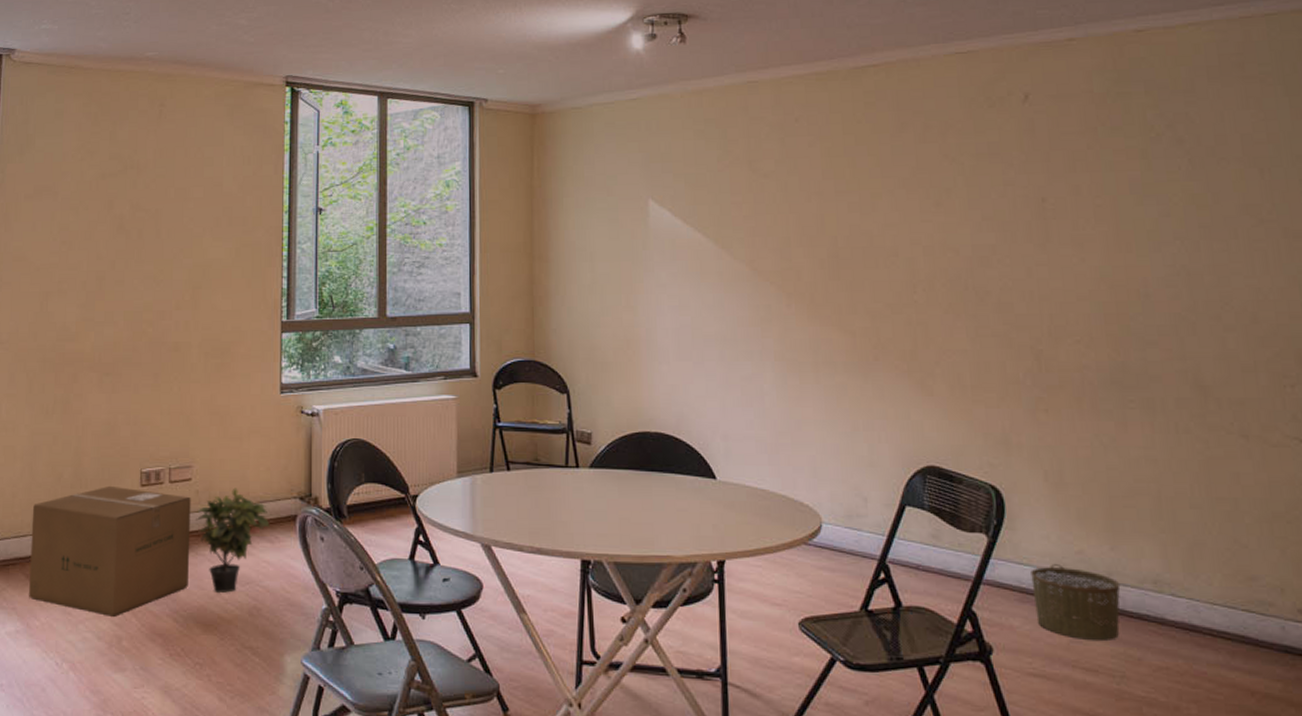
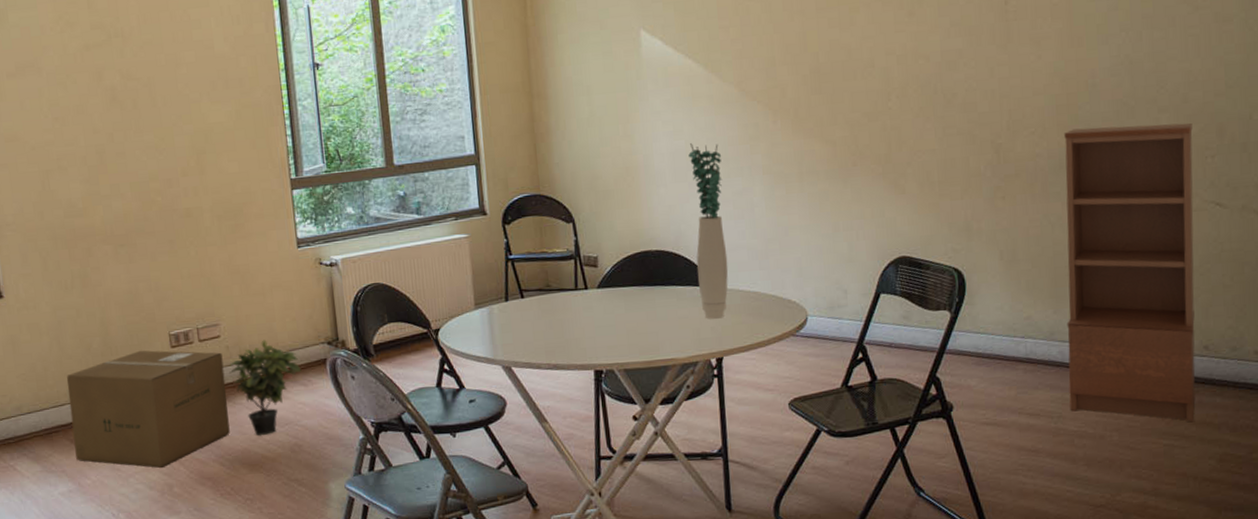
vase: none [694,320,734,515] -> present [688,143,729,319]
basket: present [1030,564,1121,640] -> none [986,330,1061,391]
bookcase: none [1115,341,1293,703] -> present [1064,122,1196,423]

